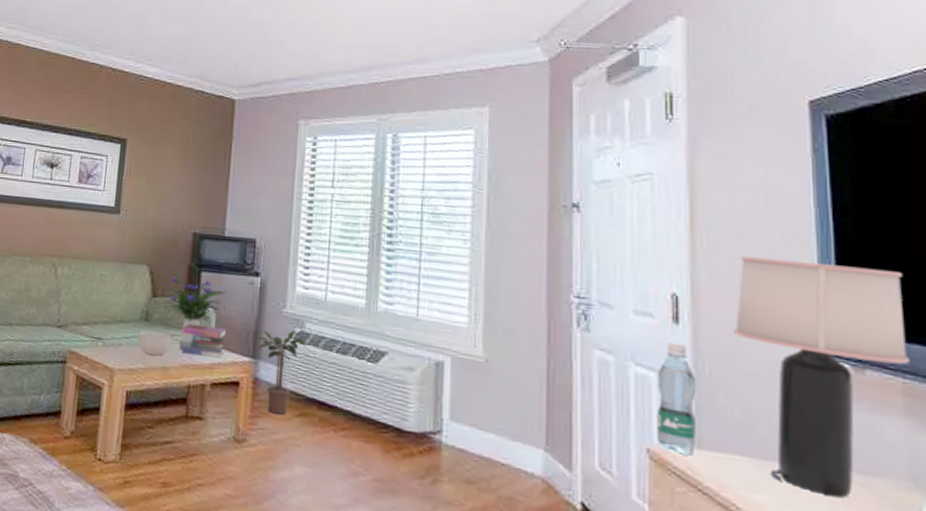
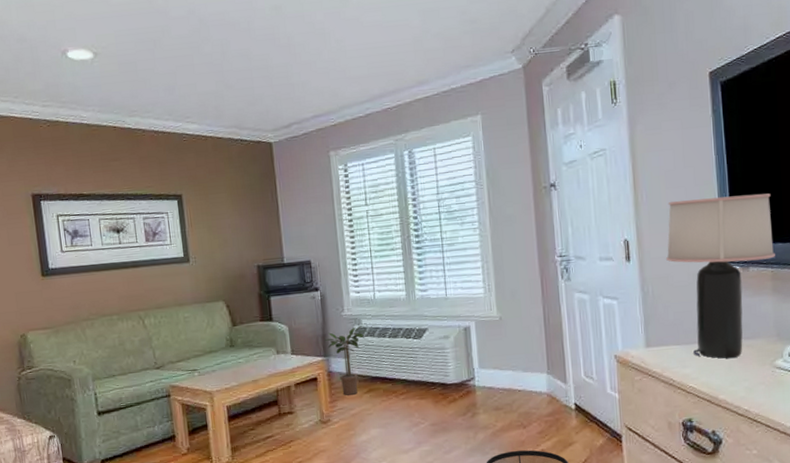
bowl: present [137,330,174,356] -> none [226,352,258,374]
flower arrangement: present [163,272,226,343] -> none [242,301,293,358]
books: present [179,323,227,359] -> none [263,338,301,366]
bottle: present [657,341,697,456] -> none [618,275,646,354]

